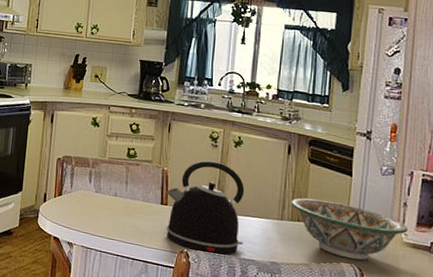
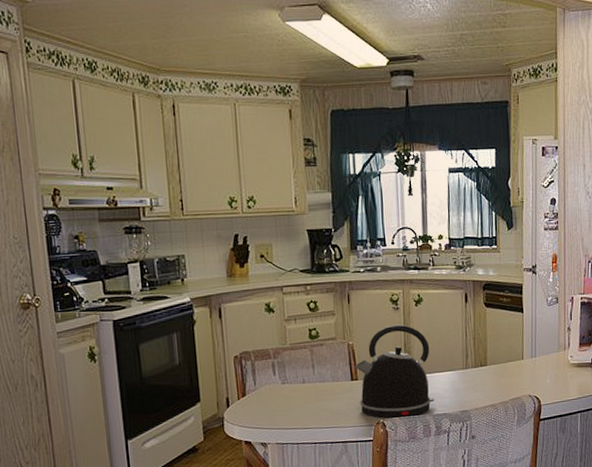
decorative bowl: present [291,198,408,261] -> none [473,340,573,391]

